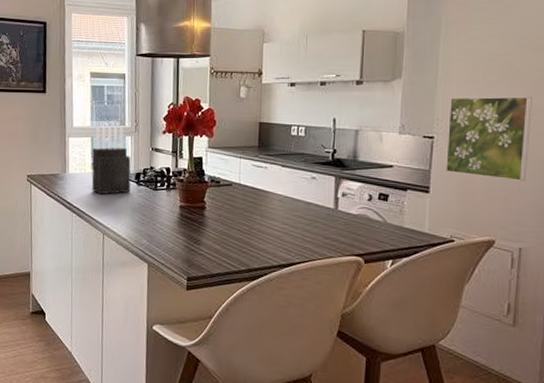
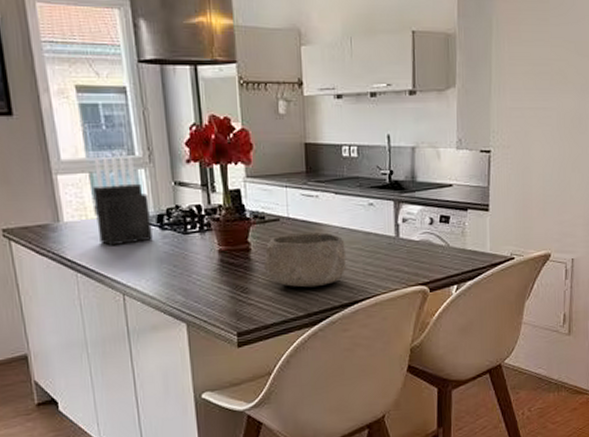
bowl: none [215,197,288,246] -> present [264,231,347,288]
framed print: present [445,96,532,181] -> none [502,104,579,192]

